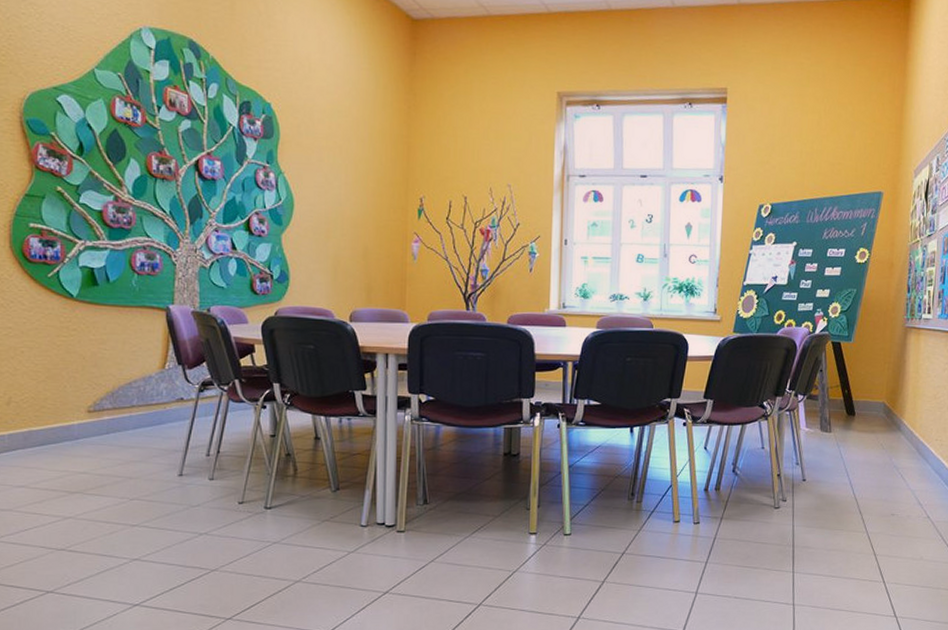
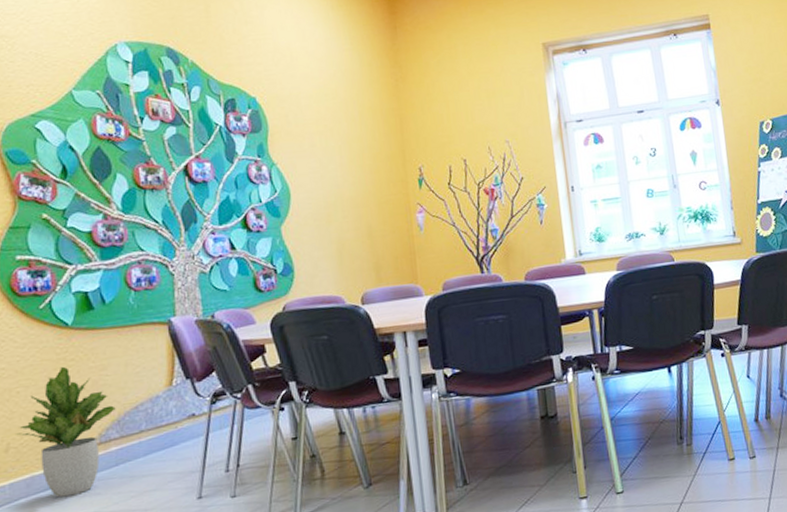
potted plant: none [18,334,111,454] -> present [16,366,116,498]

